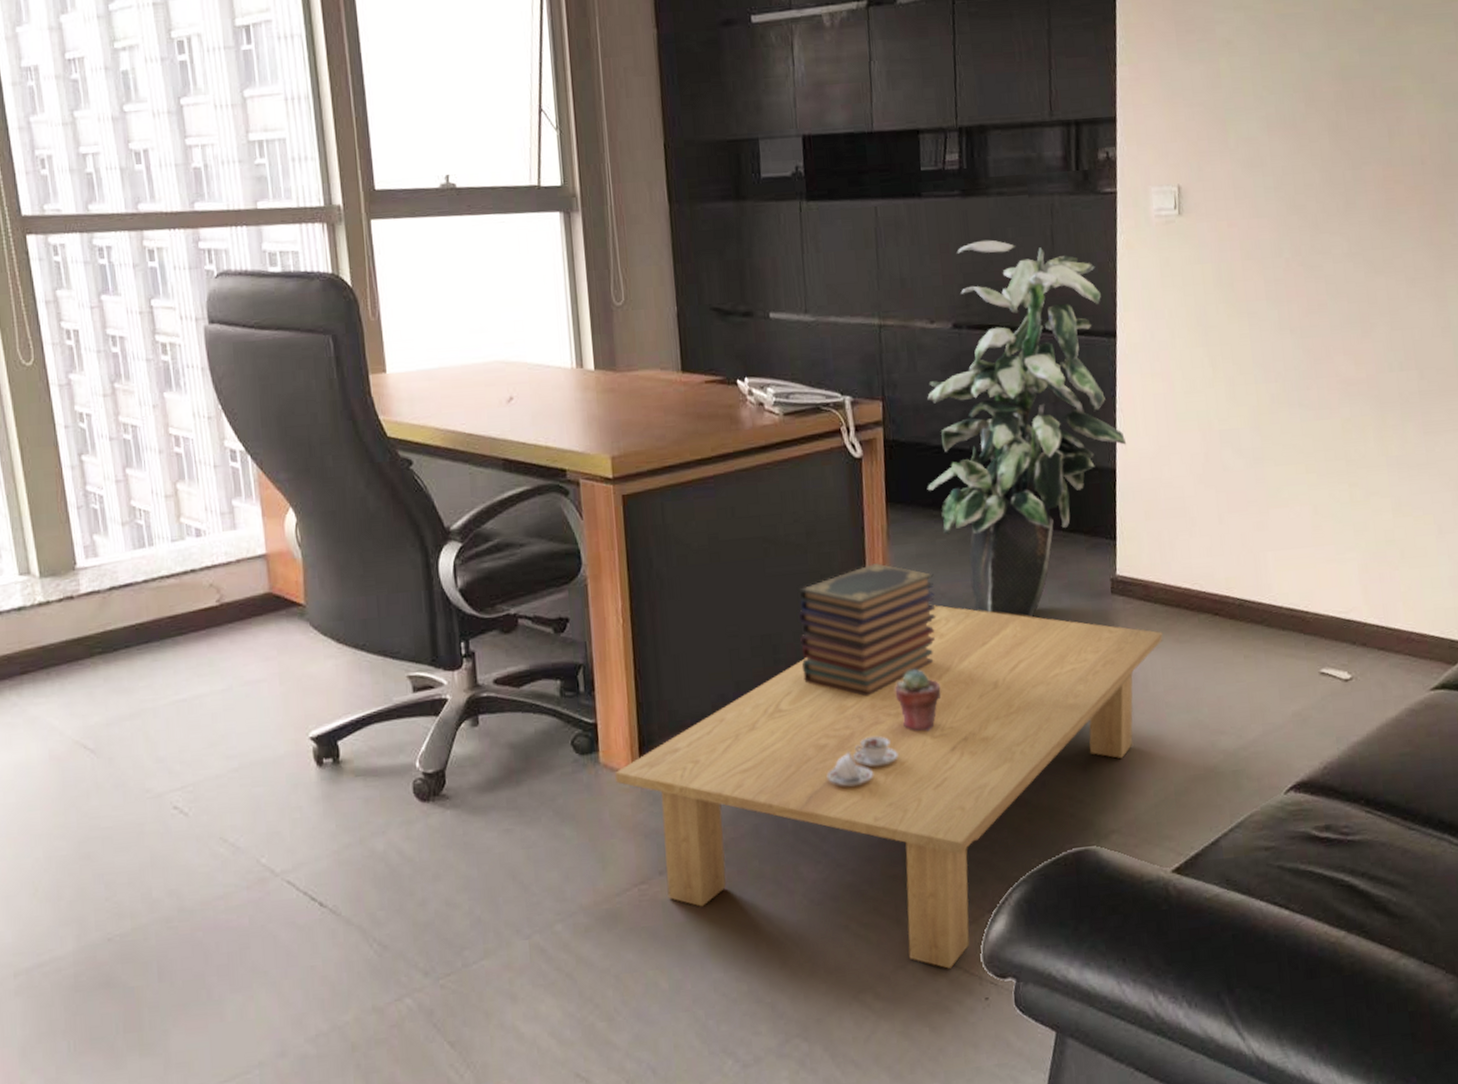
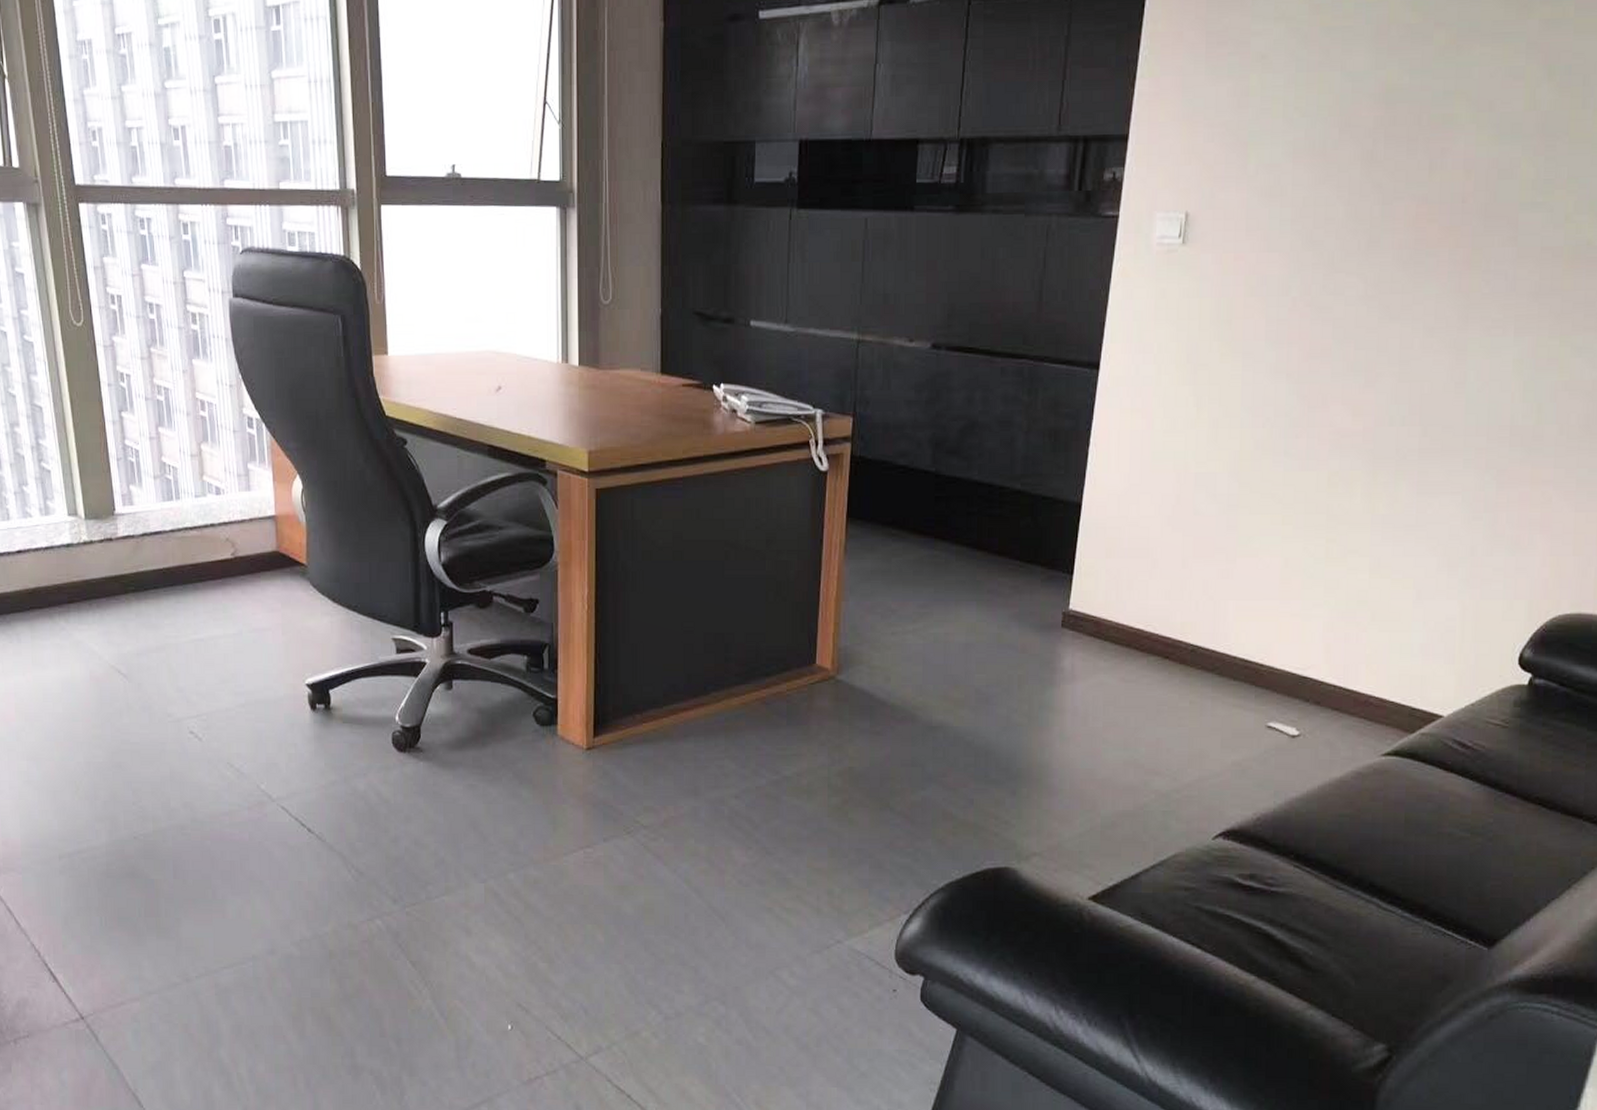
coffee table: present [615,605,1163,969] -> none [571,621,1109,959]
book stack: present [798,563,936,697] -> none [750,576,886,701]
cup set: present [826,736,898,787] -> none [764,740,834,783]
potted succulent: present [895,669,942,732] -> none [837,681,882,740]
indoor plant: present [927,239,1127,618] -> none [888,259,1096,643]

